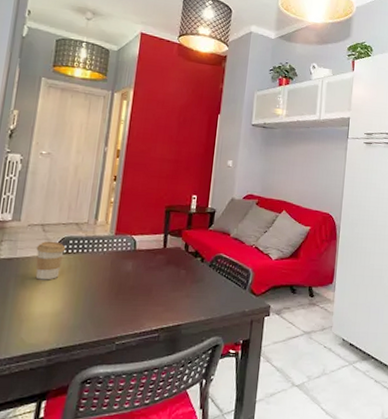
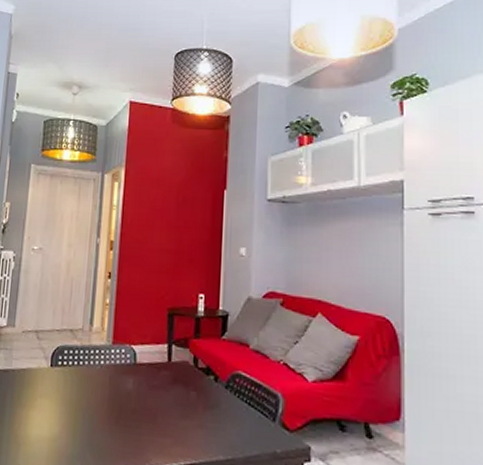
coffee cup: present [35,241,66,280] -> none [31,350,61,397]

